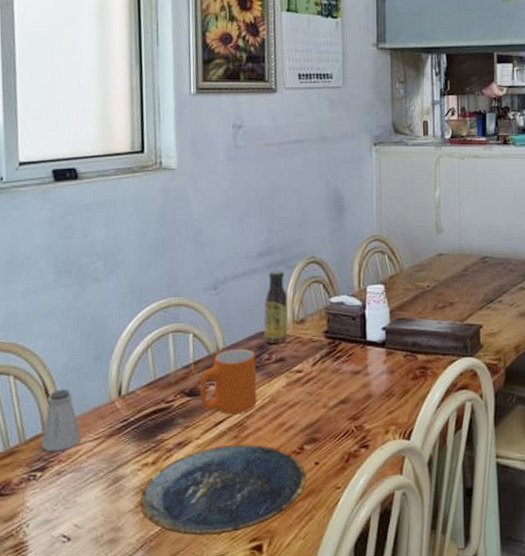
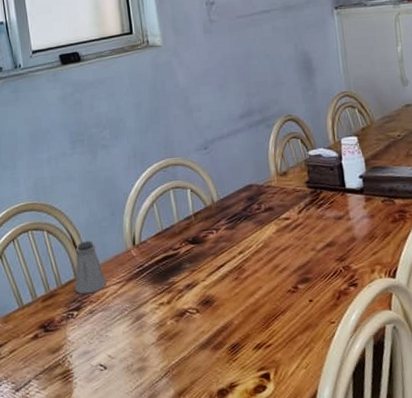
plate: present [140,443,307,536] -> none [160,284,303,365]
mug: present [200,348,257,415] -> none [201,200,252,259]
sauce bottle: present [264,269,287,345] -> none [249,128,273,196]

